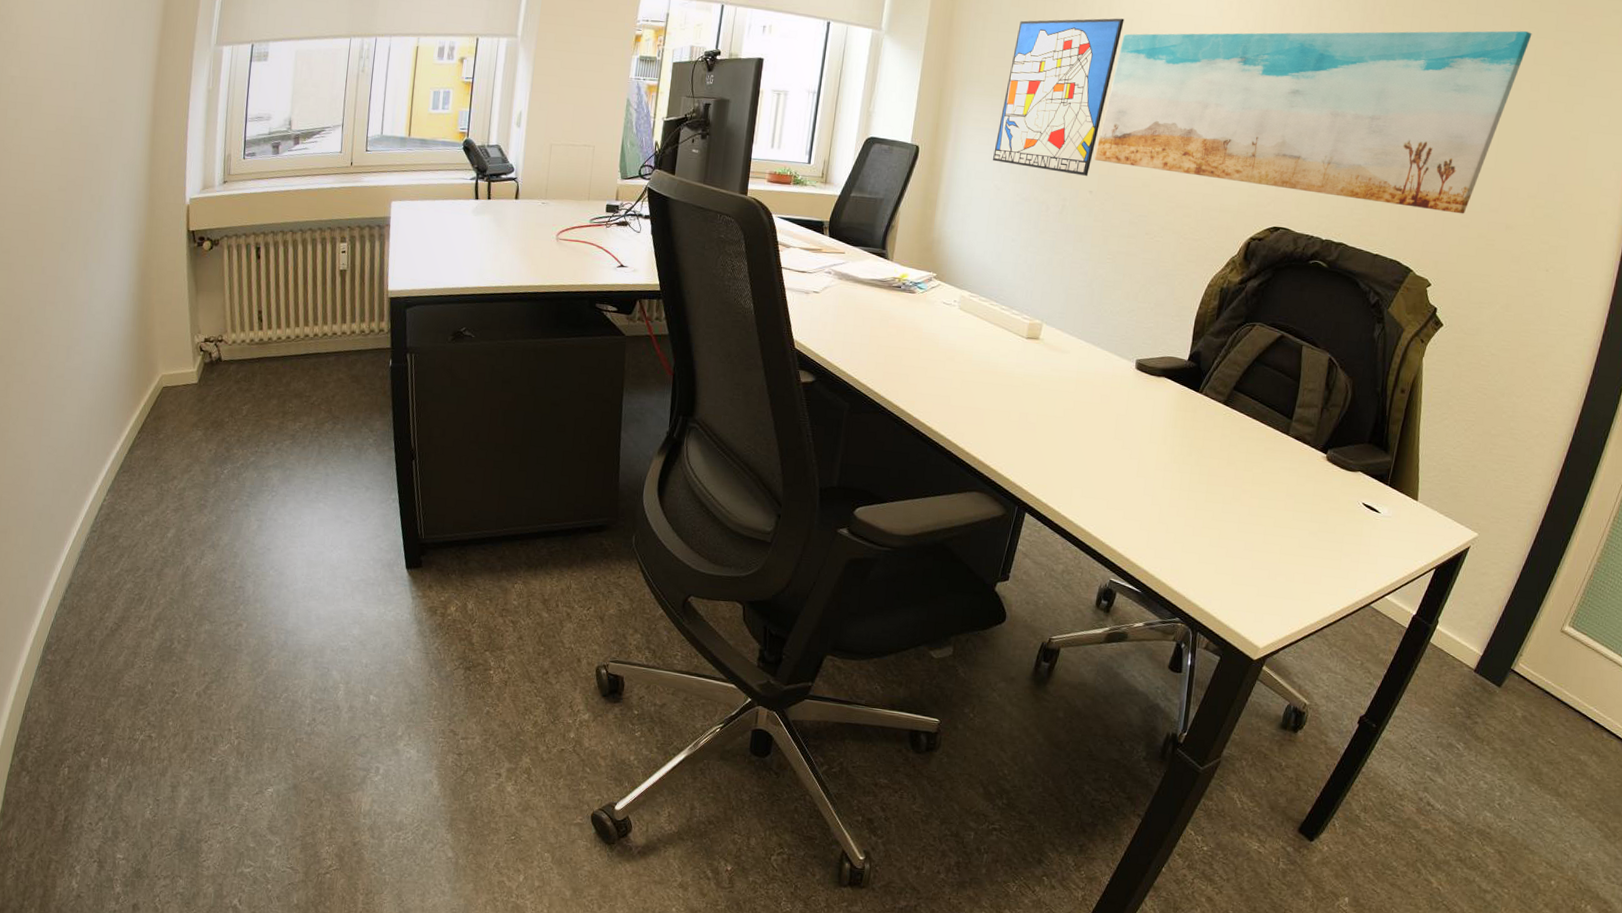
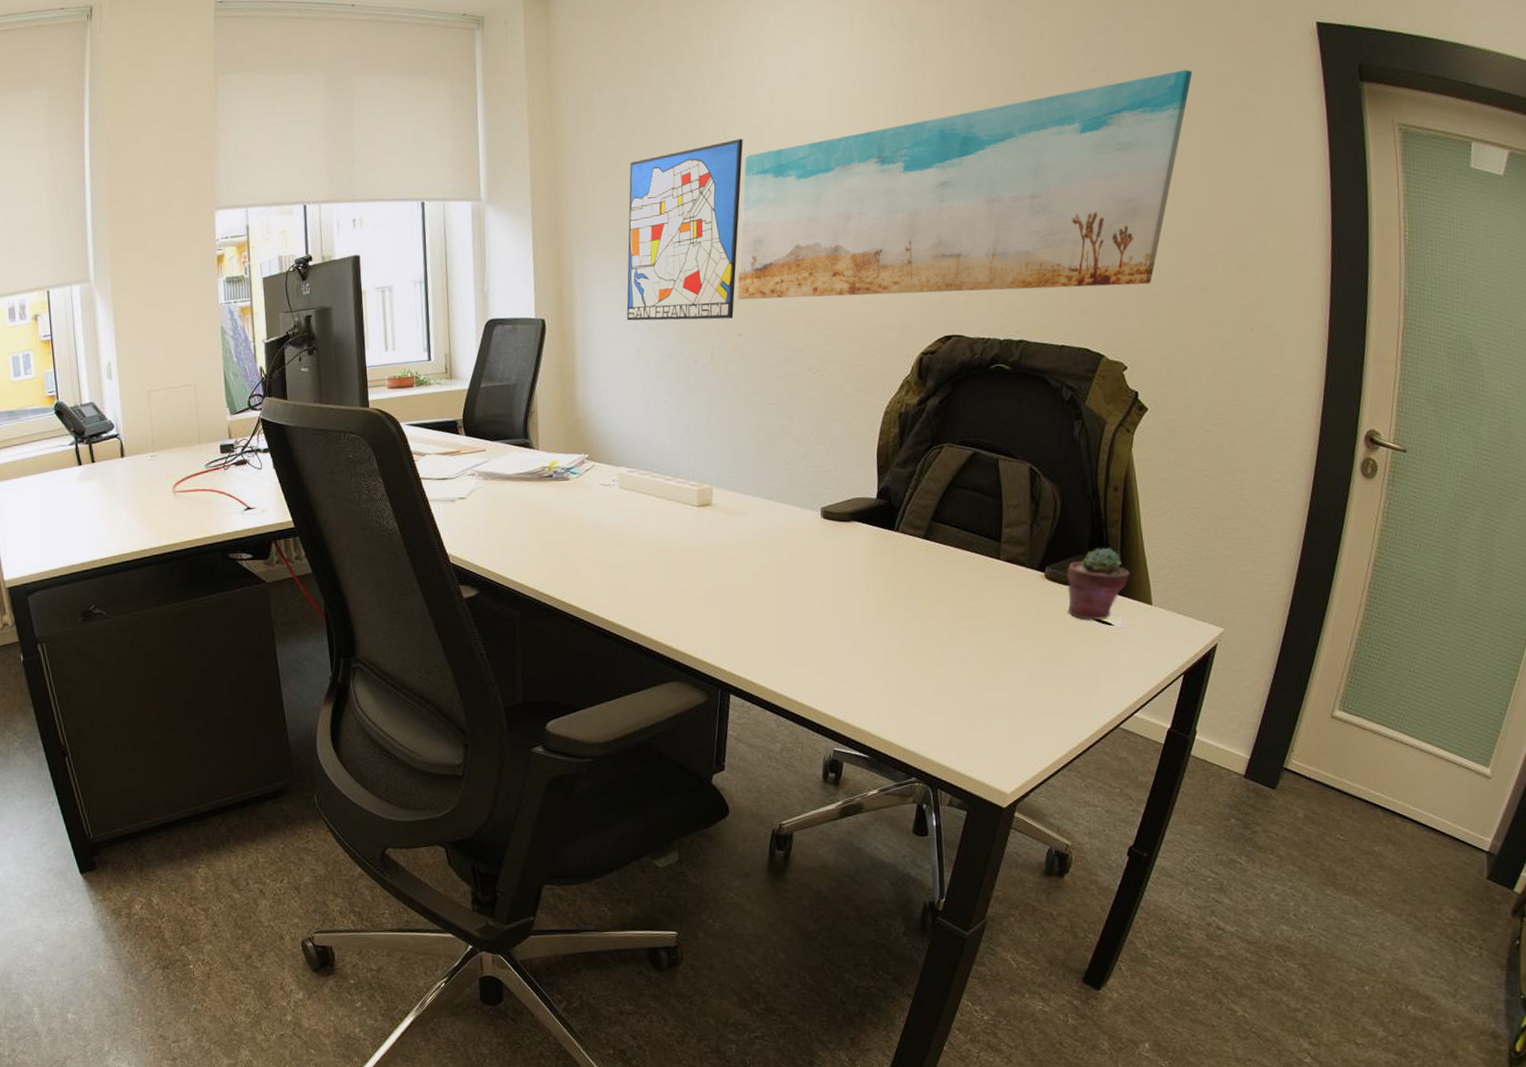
potted succulent: none [1341,441,1403,507] -> present [1067,547,1130,621]

